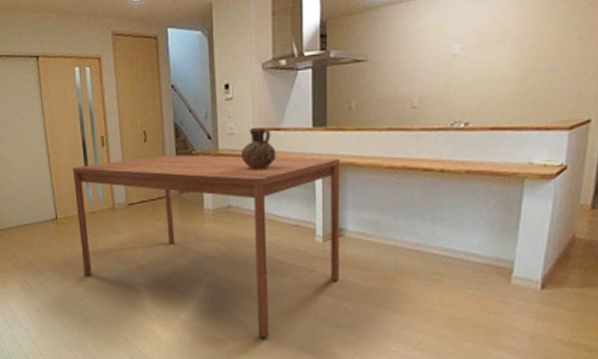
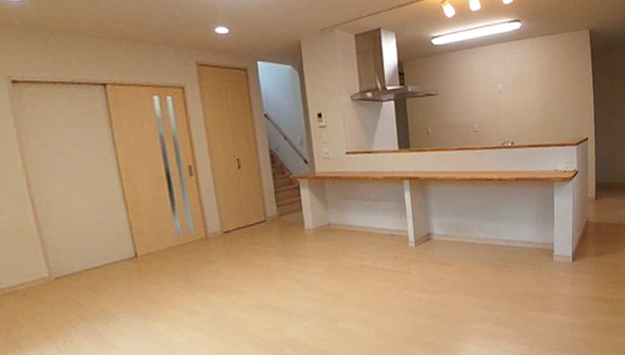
dining table: present [72,154,341,338] -> none [154,174,431,342]
ceramic jug: present [241,128,277,169] -> none [337,151,370,189]

